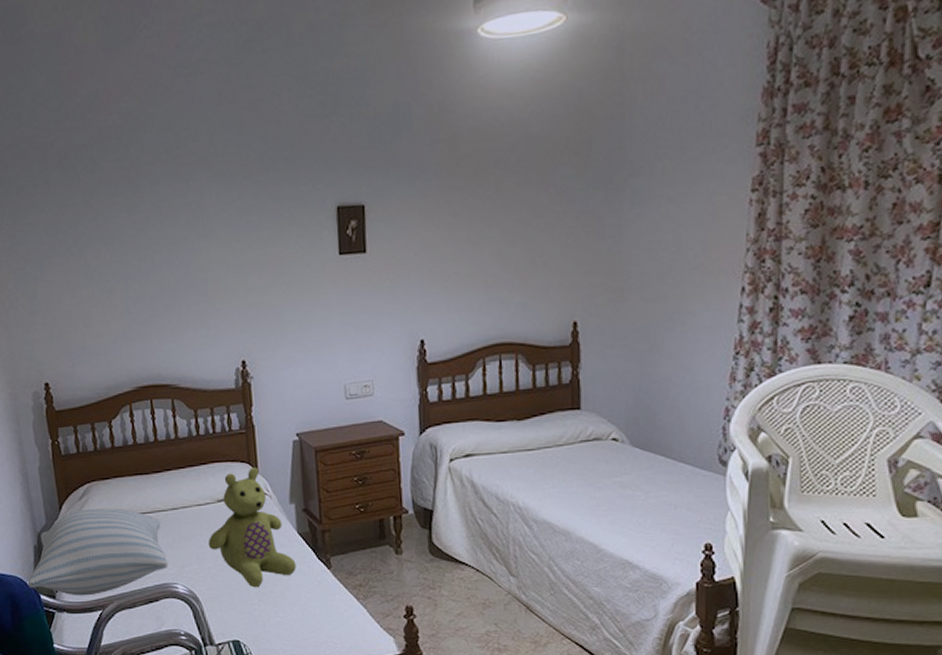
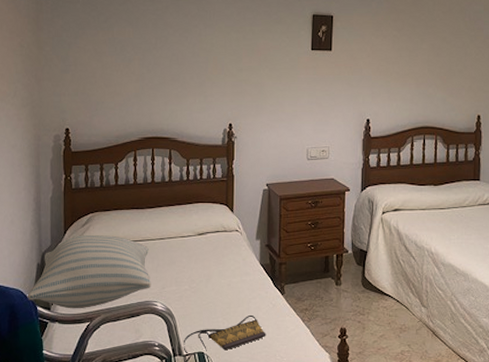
stuffed bear: present [208,468,296,588] -> none [186,209,256,308]
handbag: none [213,594,313,645] -> present [183,314,266,356]

